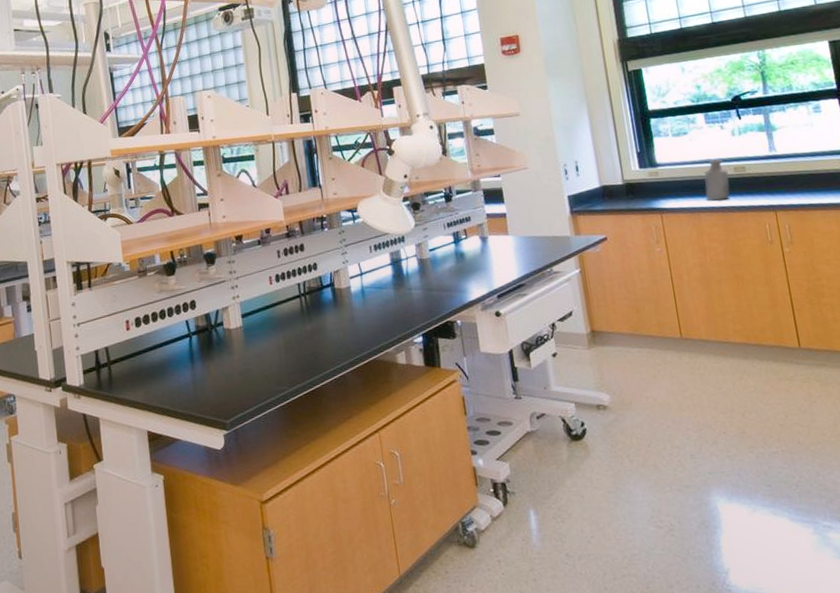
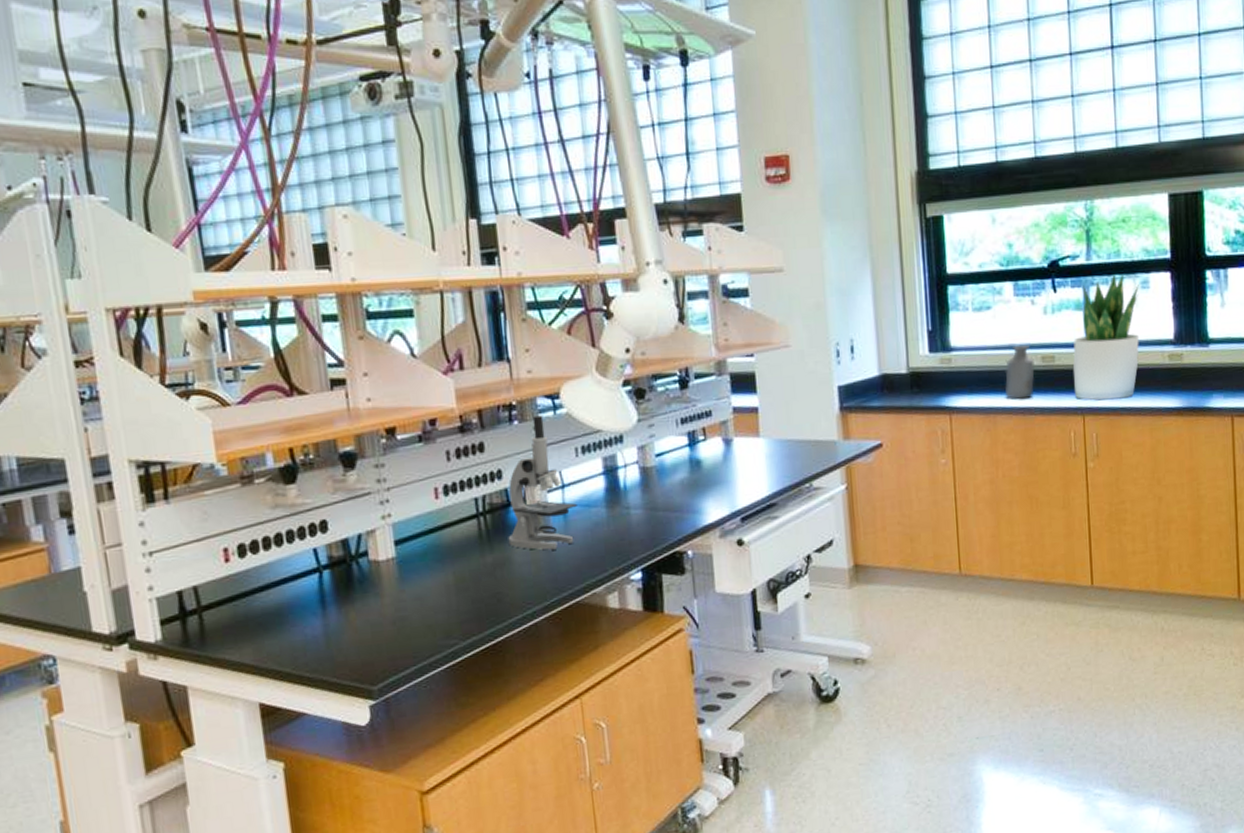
microscope: none [322,224,372,321] -> present [508,415,577,551]
planter: none [760,102,819,200] -> present [1072,274,1140,401]

